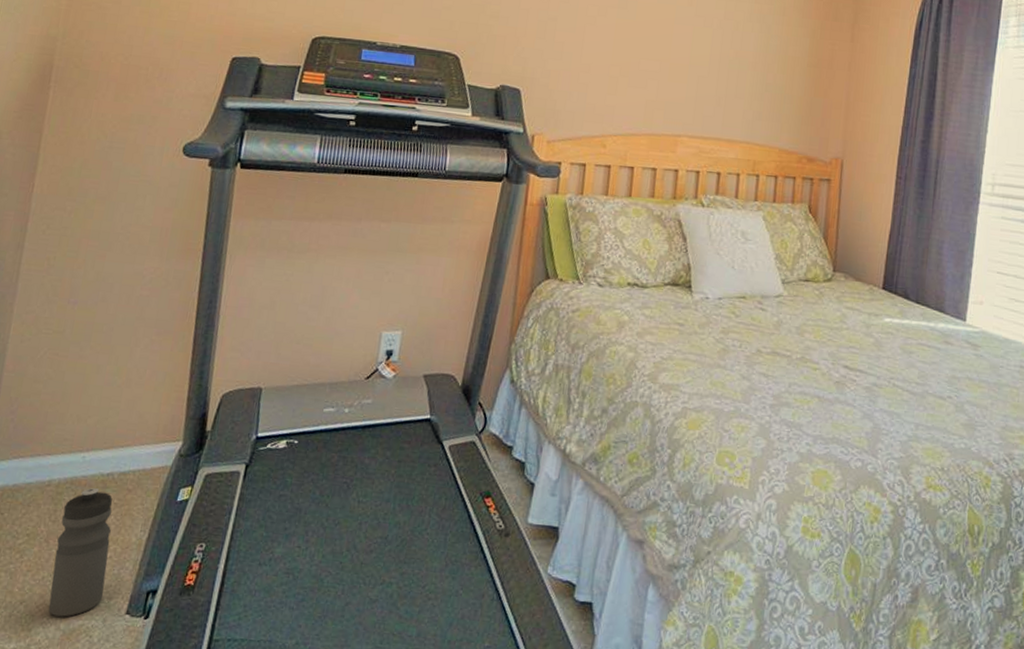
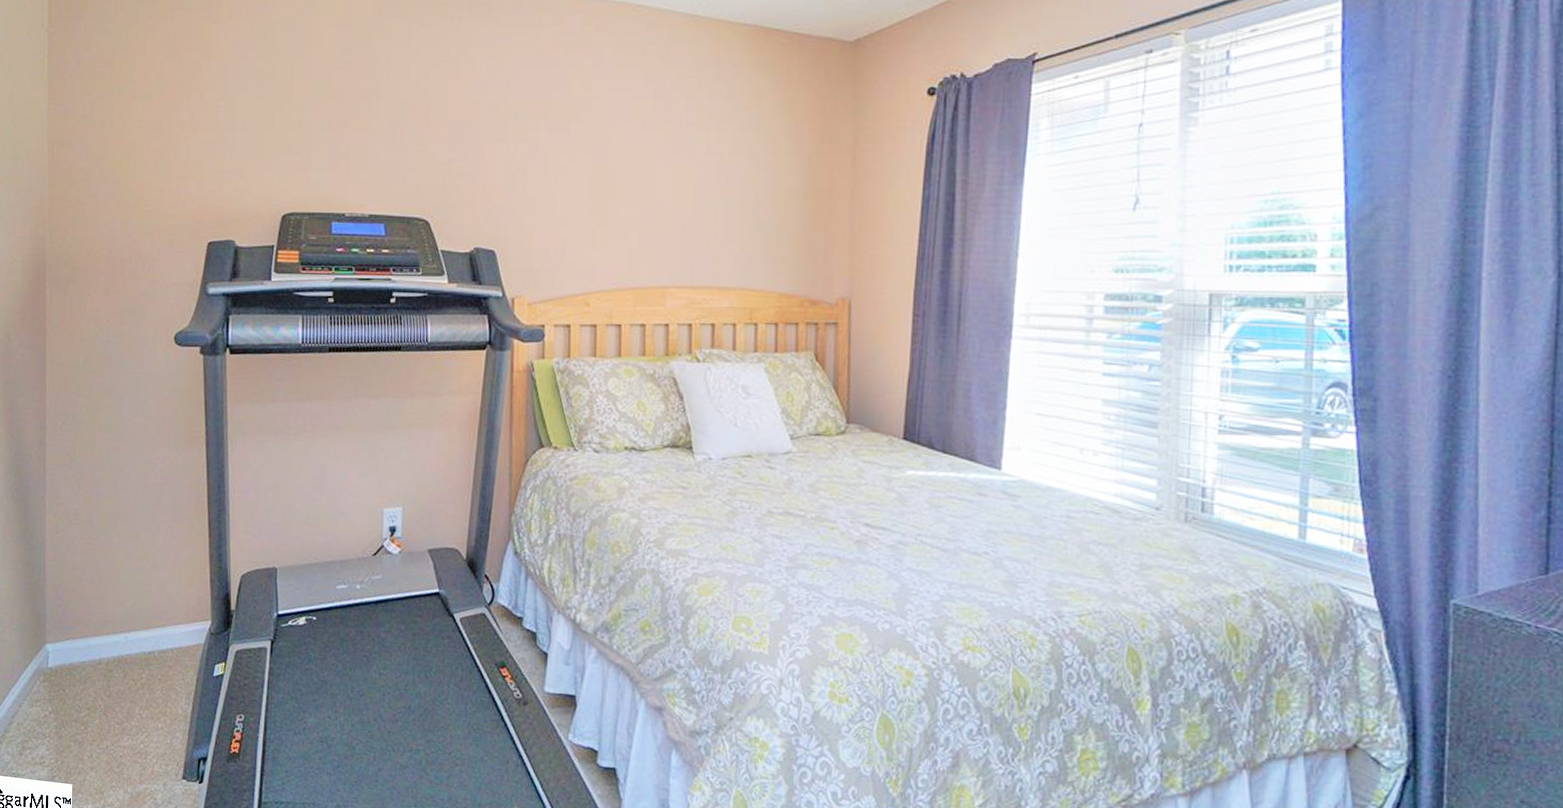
water bottle: present [48,488,113,617] -> none [114,665,161,782]

